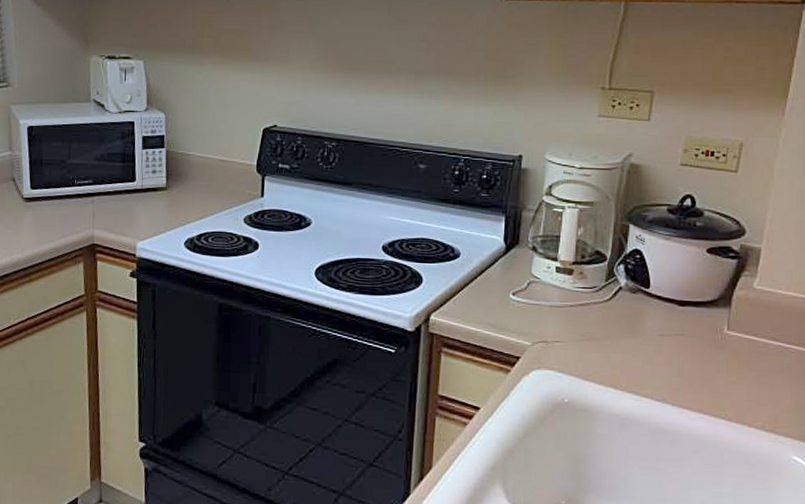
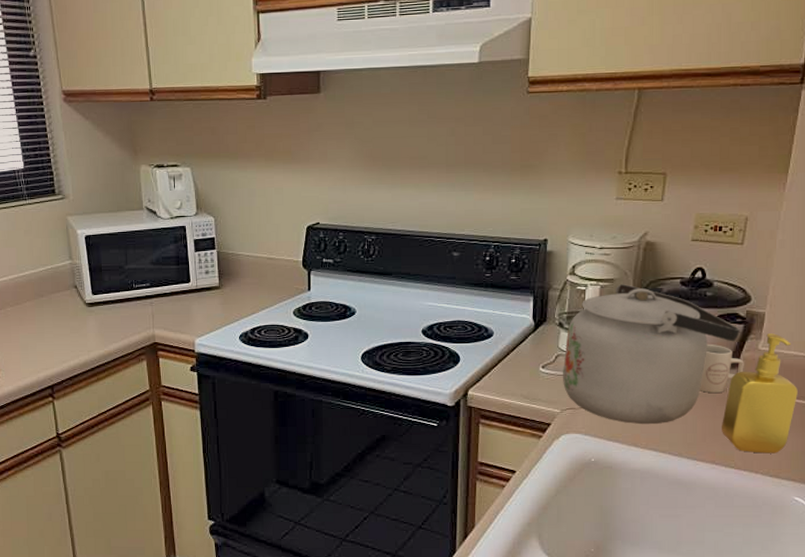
kettle: none [535,208,733,365] -> present [563,284,740,425]
mug: none [687,278,737,334] -> present [700,344,744,393]
soap dispenser: none [711,271,797,406] -> present [722,333,798,454]

